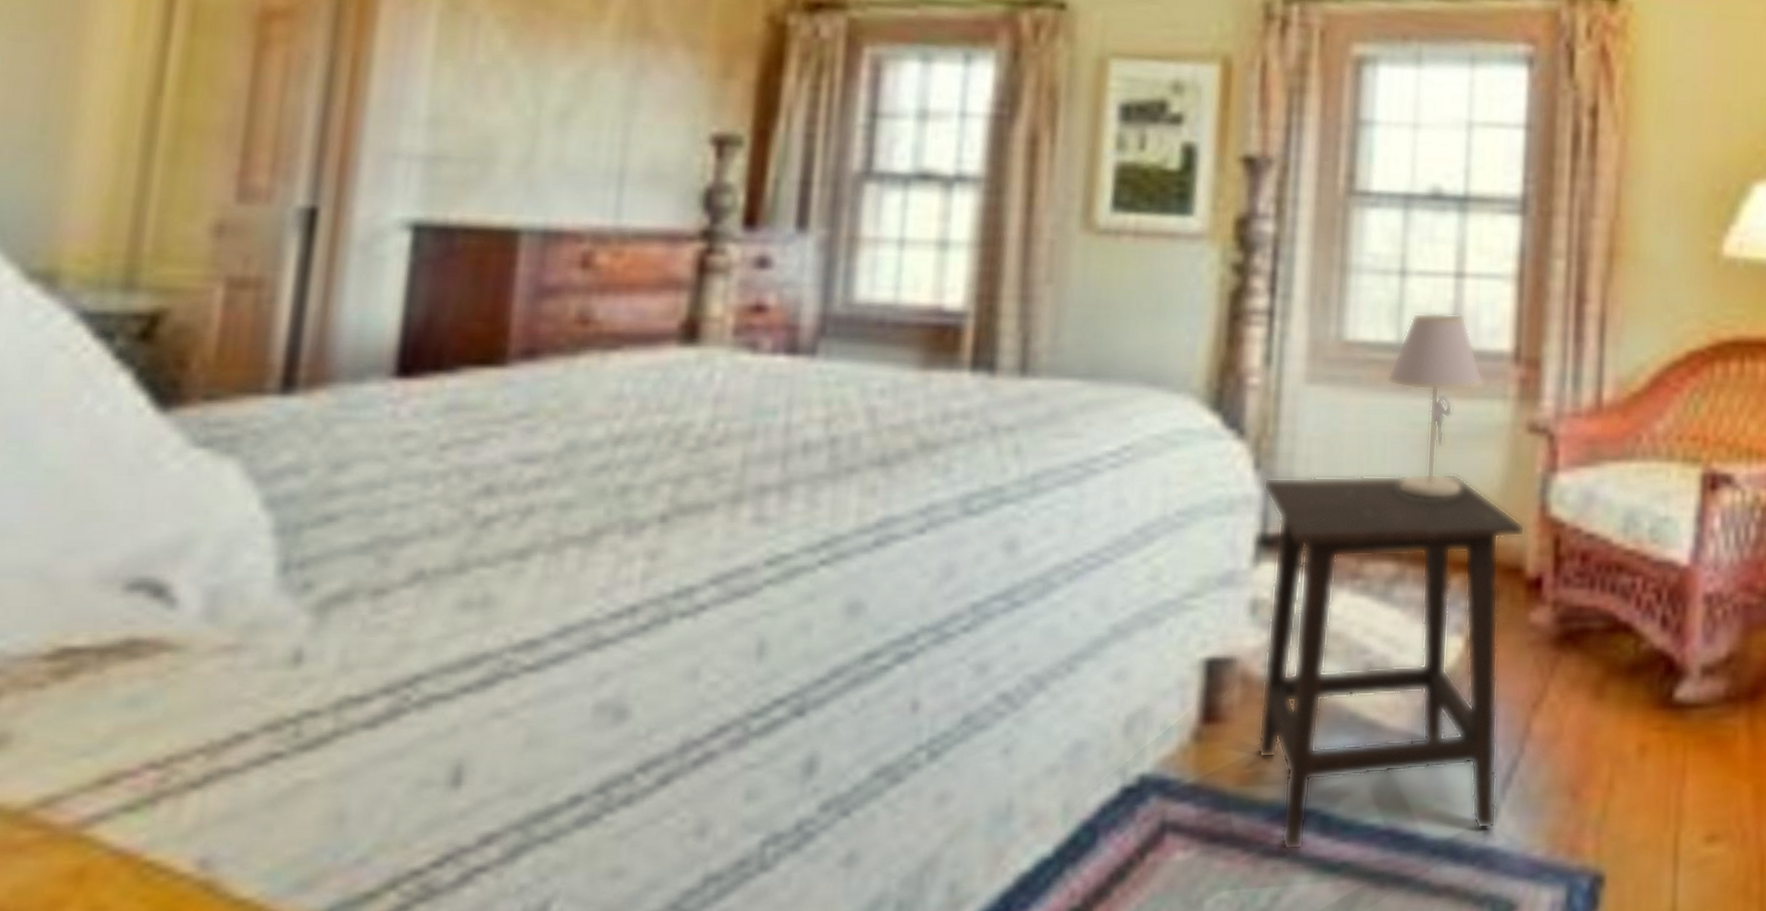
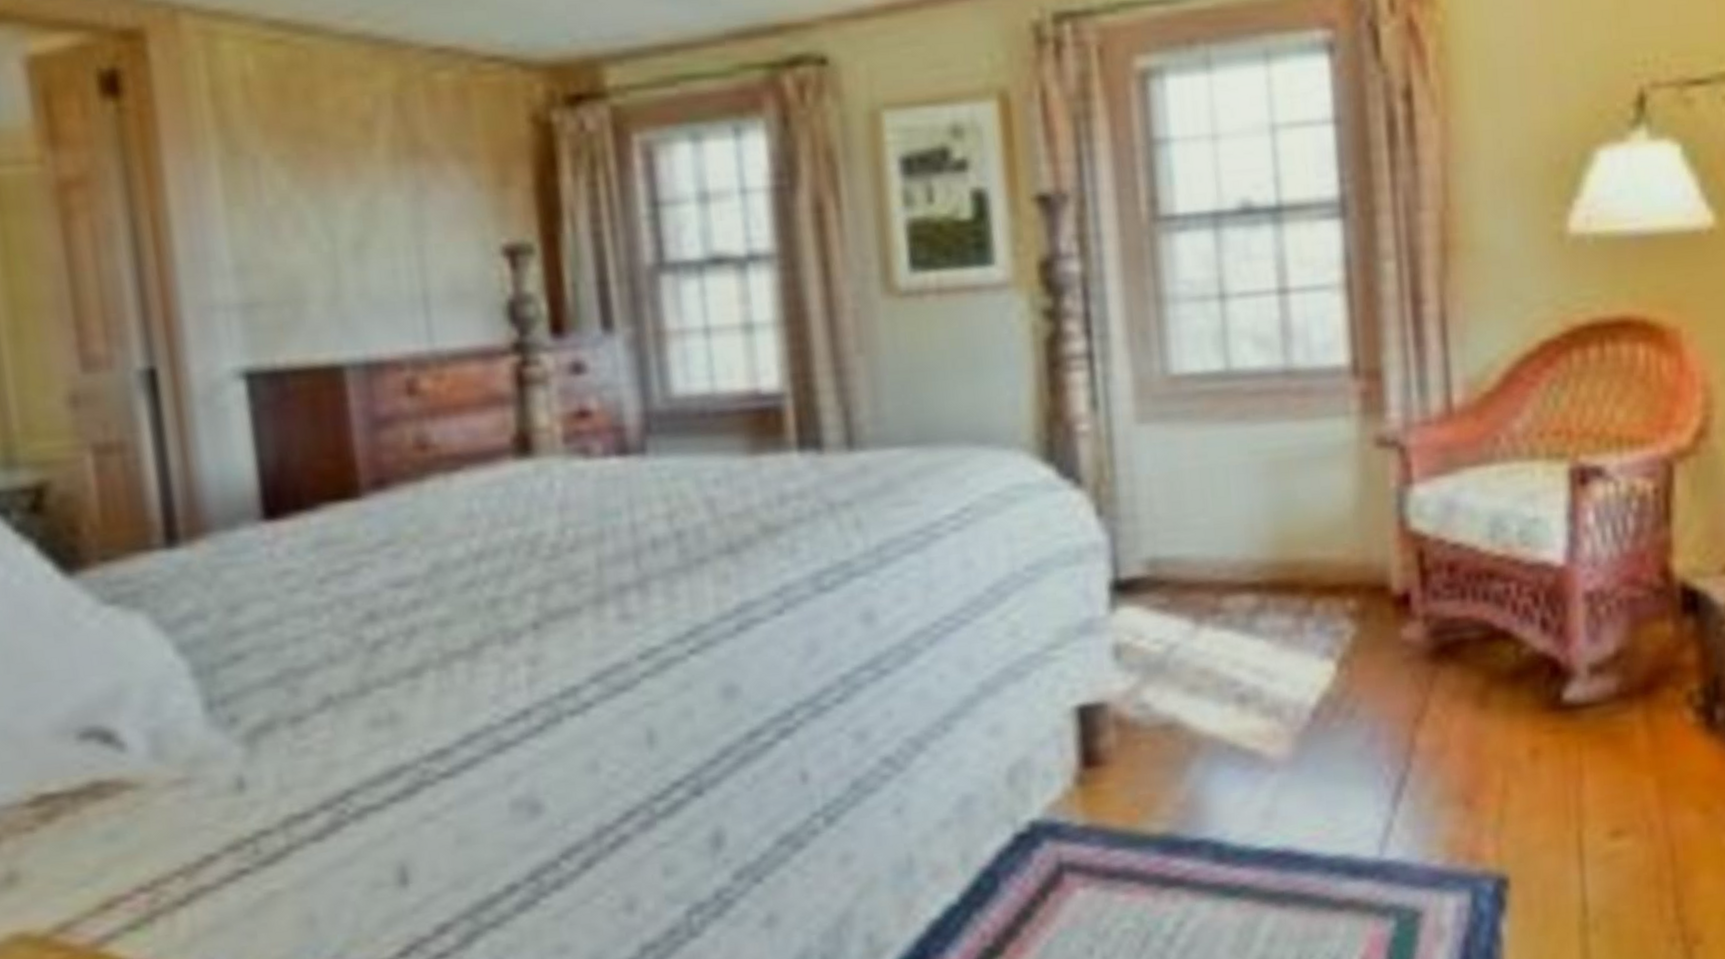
side table: present [1256,474,1526,852] -> none [1108,498,1392,881]
table lamp: present [1387,313,1485,498] -> none [1220,332,1324,527]

